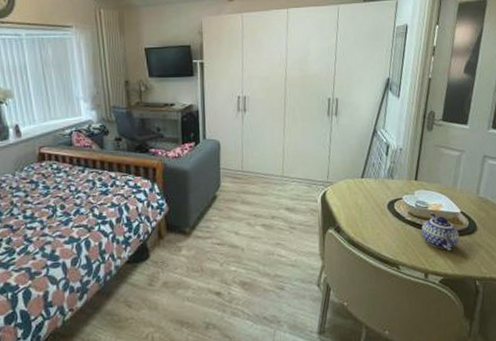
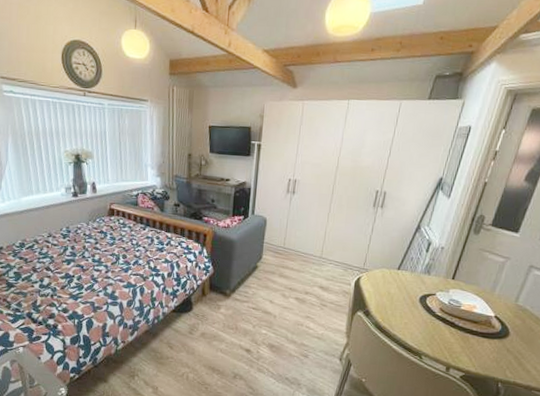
teapot: present [421,212,459,251] -> none [450,312,489,351]

